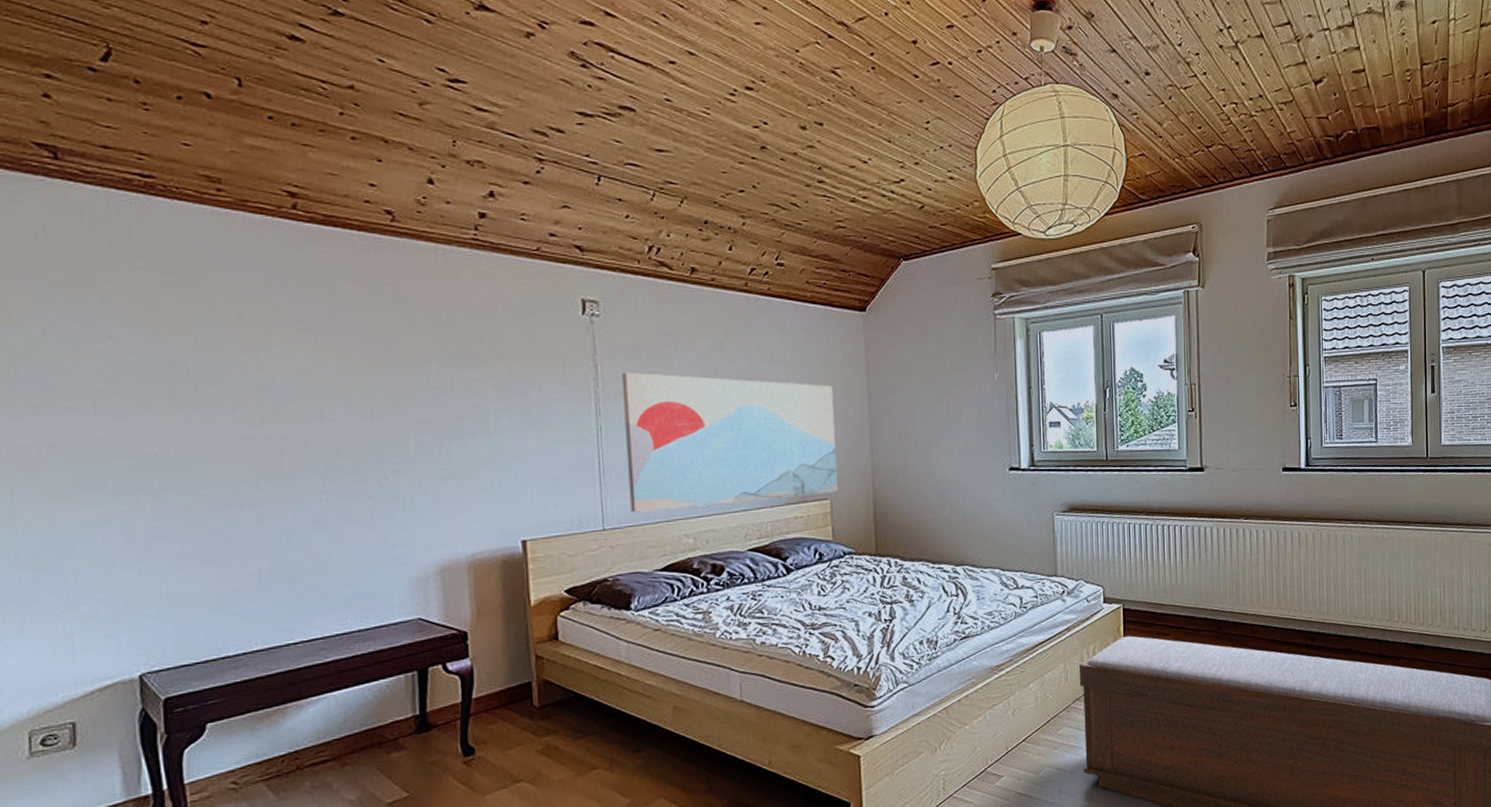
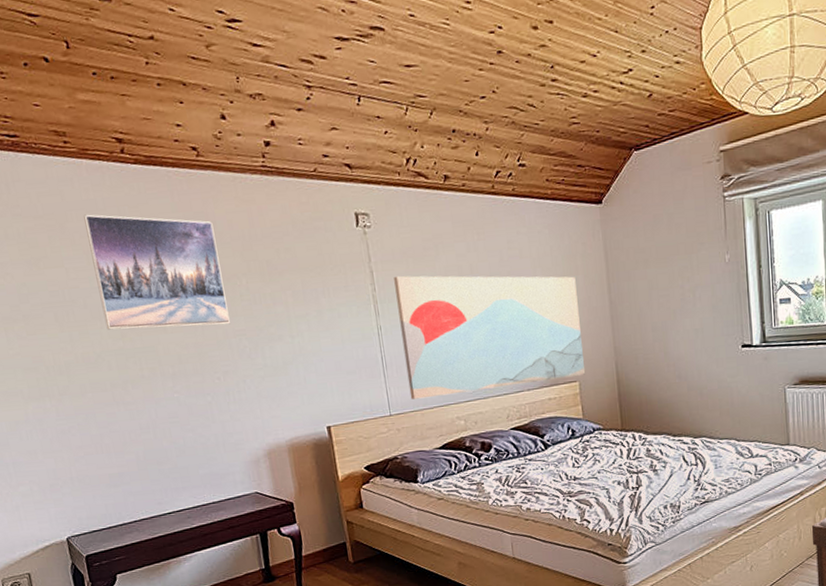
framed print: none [230,274,410,415] -> present [83,214,230,330]

